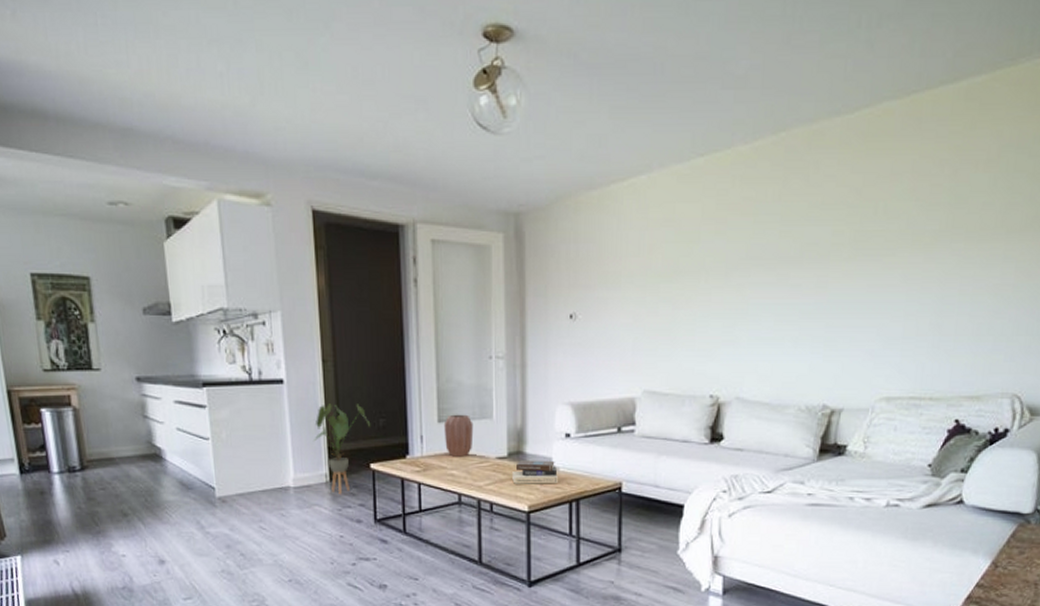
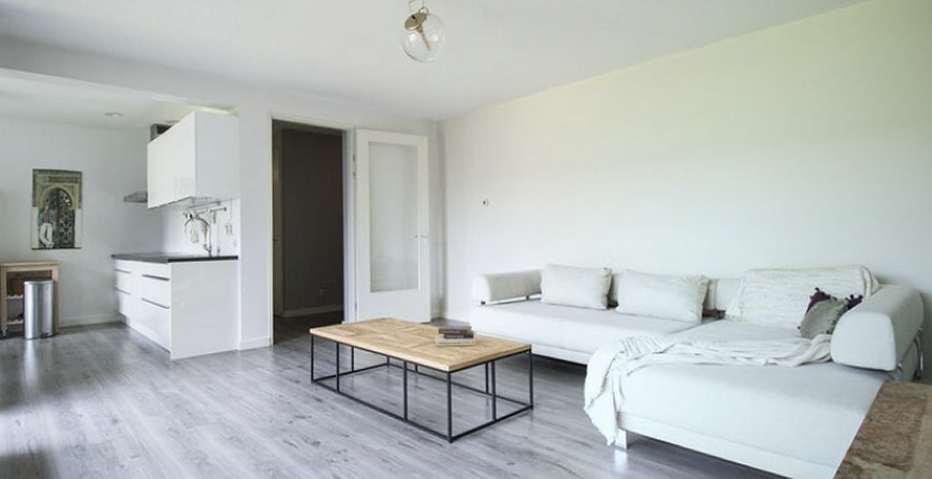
house plant: present [314,404,371,495] -> none [261,276,312,358]
vase: present [443,414,474,457] -> none [375,285,401,323]

